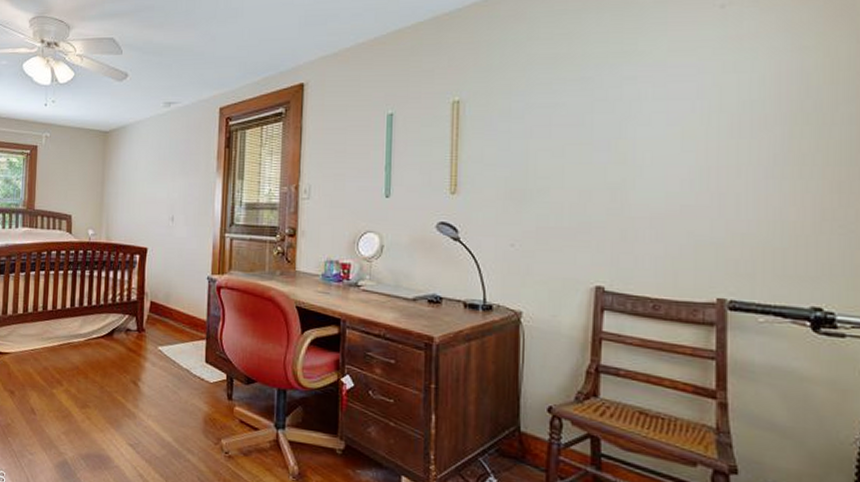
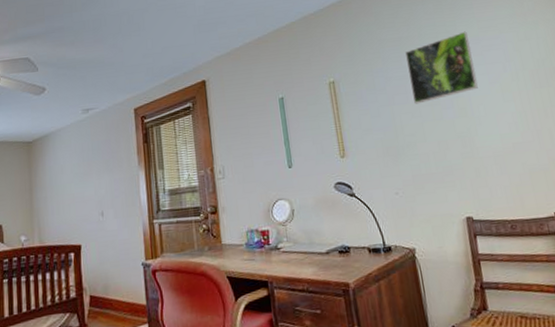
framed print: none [558,53,651,141] -> present [405,31,478,104]

